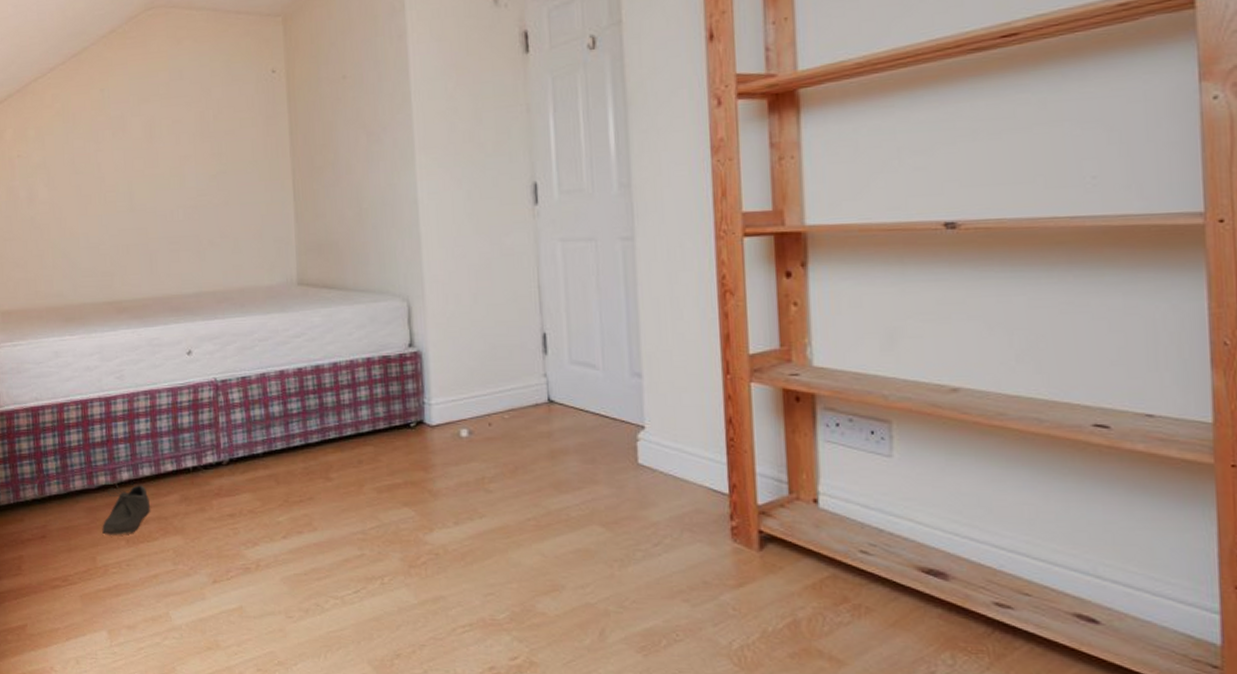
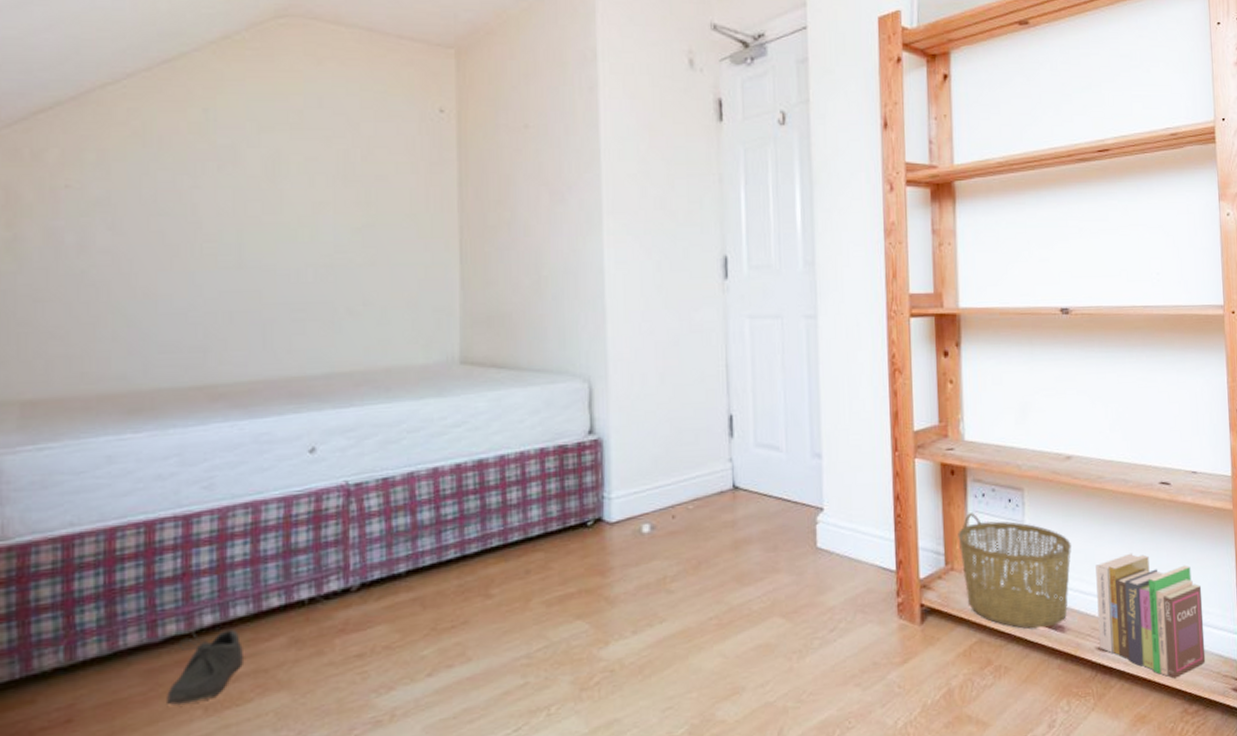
basket: none [804,442,958,573] -> present [957,513,1071,629]
books: none [993,502,1164,652] -> present [1095,553,1206,679]

